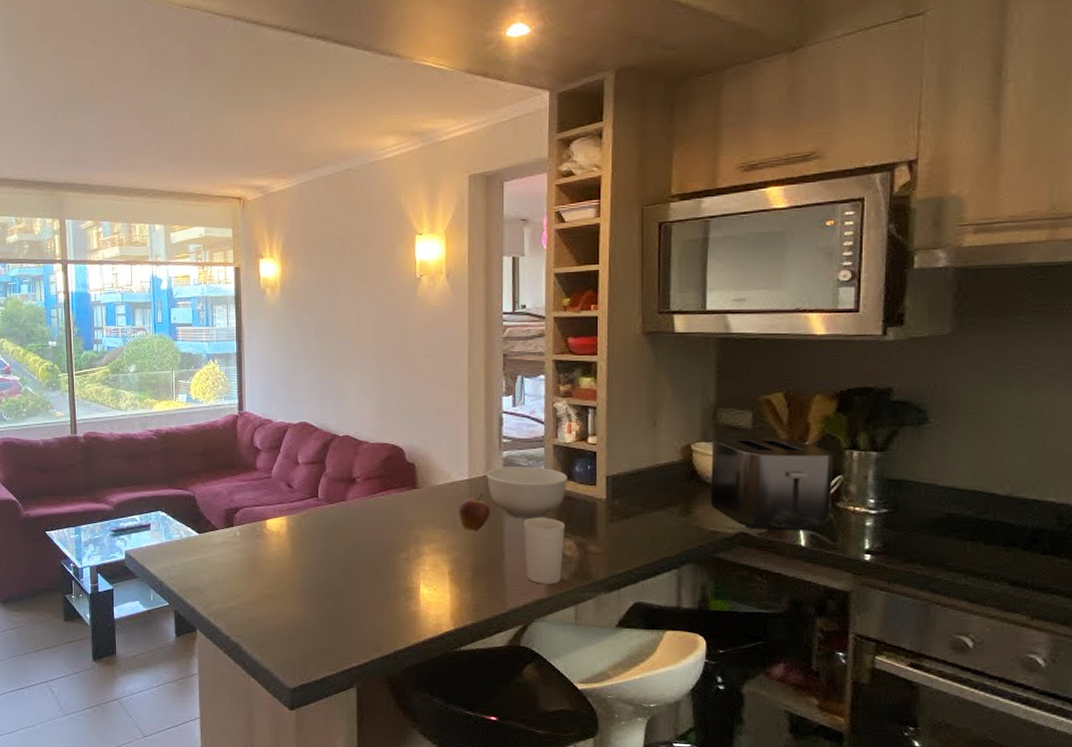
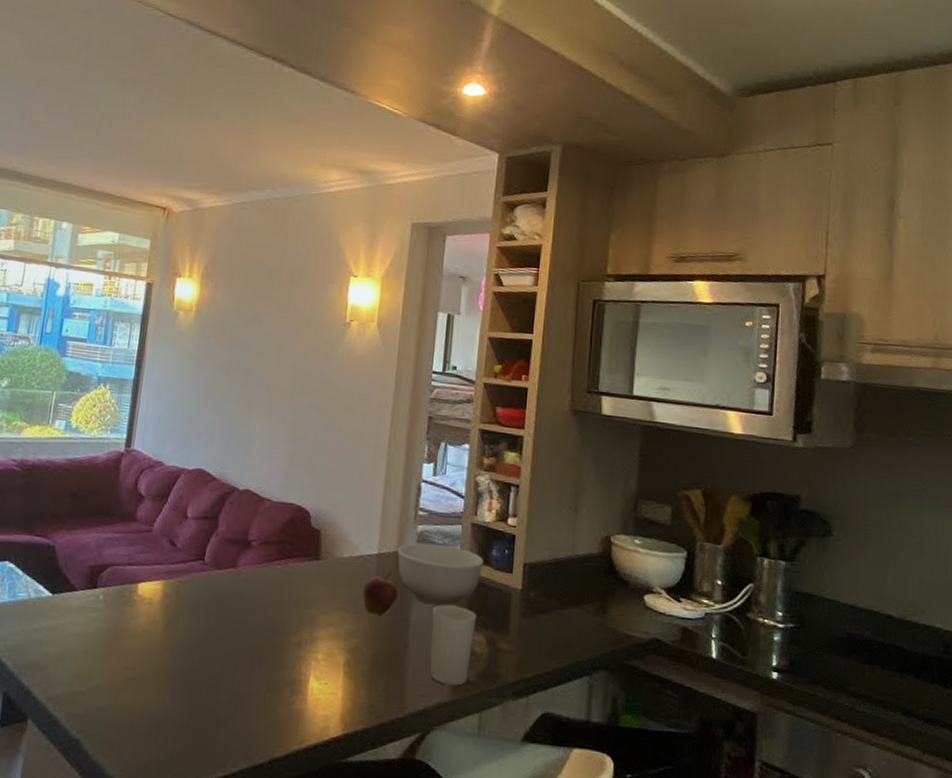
toaster: present [711,436,834,530] -> none [627,530,746,643]

